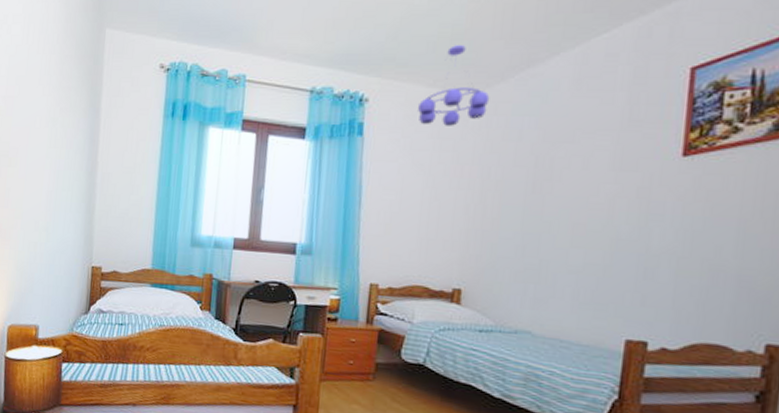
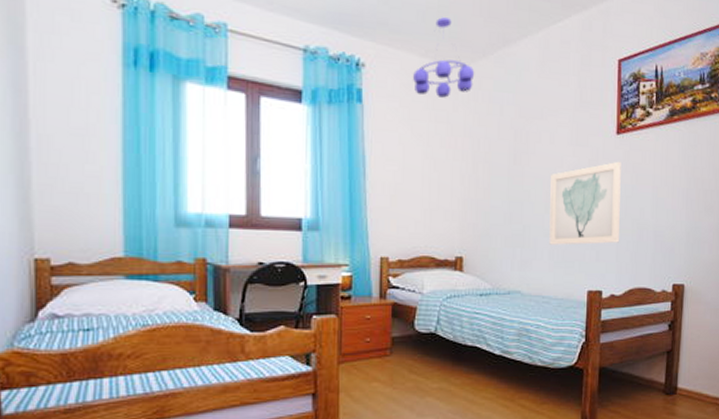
wall art: none [573,188,688,287] -> present [549,161,621,245]

